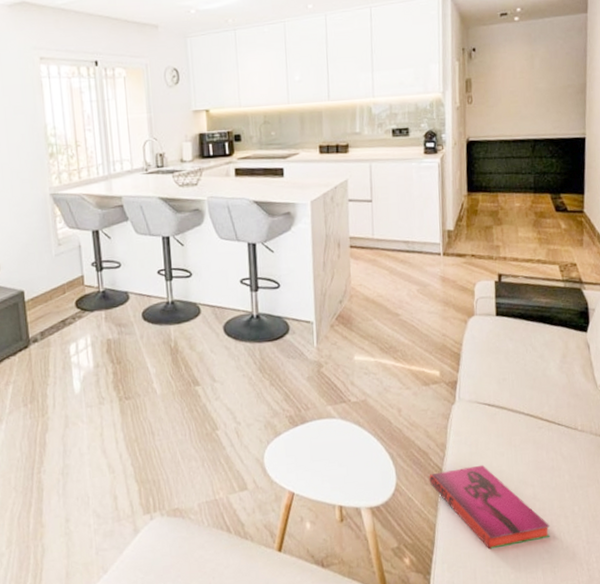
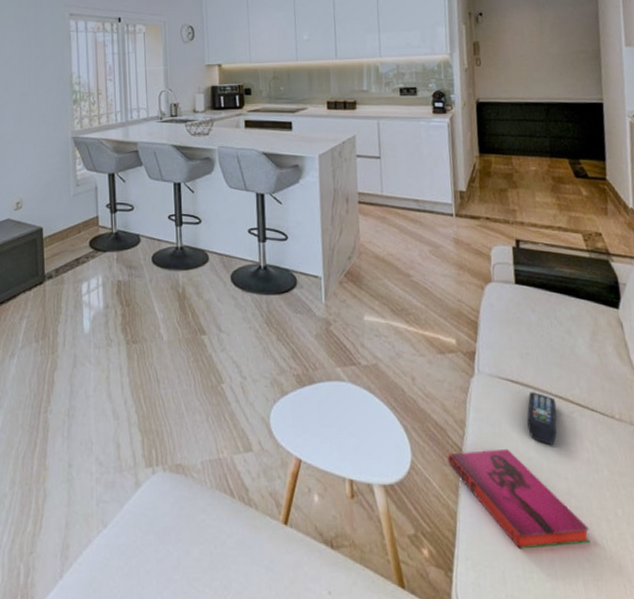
remote control: none [501,413,528,459] -> present [527,392,557,446]

